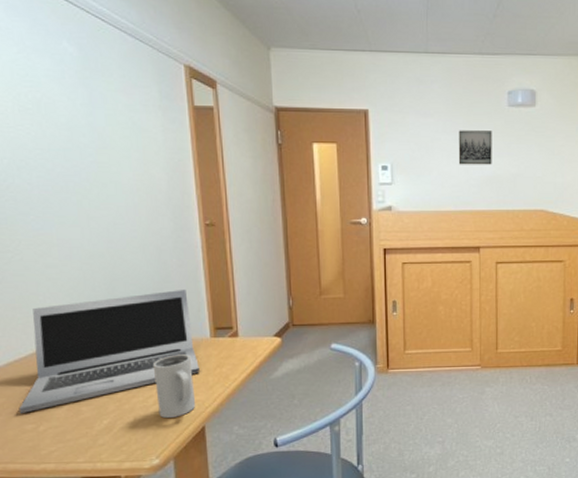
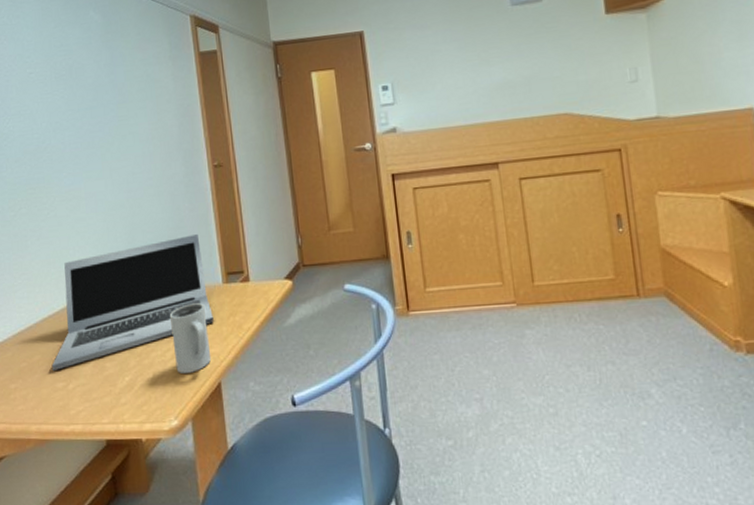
wall art: present [458,130,492,165] -> none [459,34,501,75]

